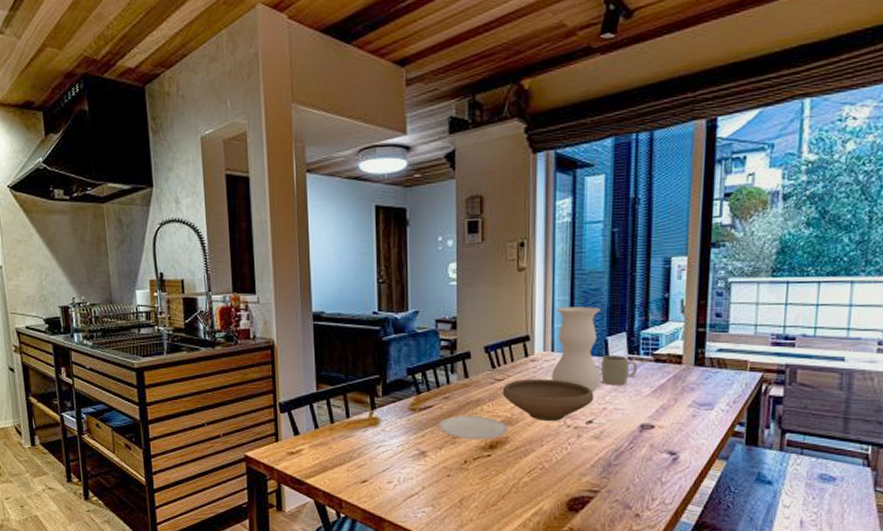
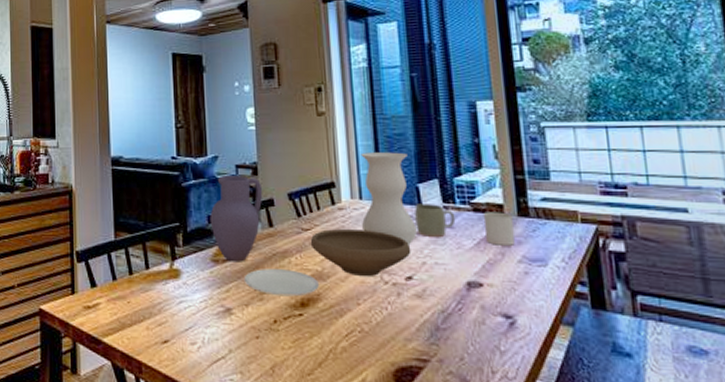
pitcher: none [409,330,461,410] -> present [210,176,263,262]
cup: none [663,362,689,392] -> present [484,212,515,246]

